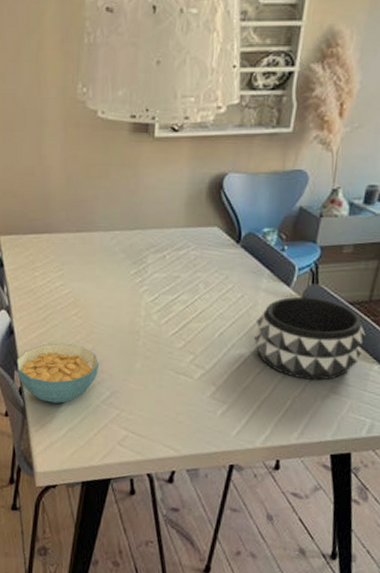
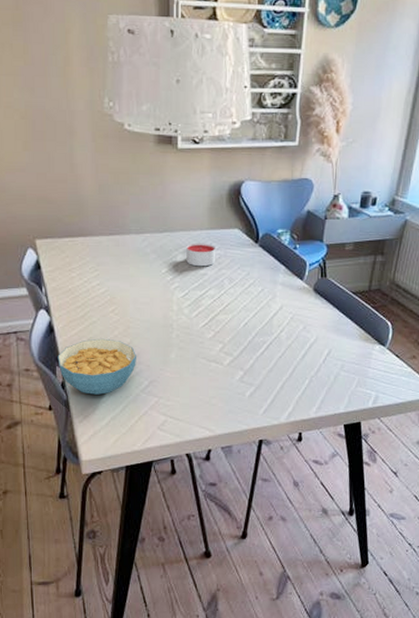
candle: none [158,242,191,269] -> present [186,243,215,267]
decorative bowl: present [254,297,366,381] -> none [275,289,368,361]

